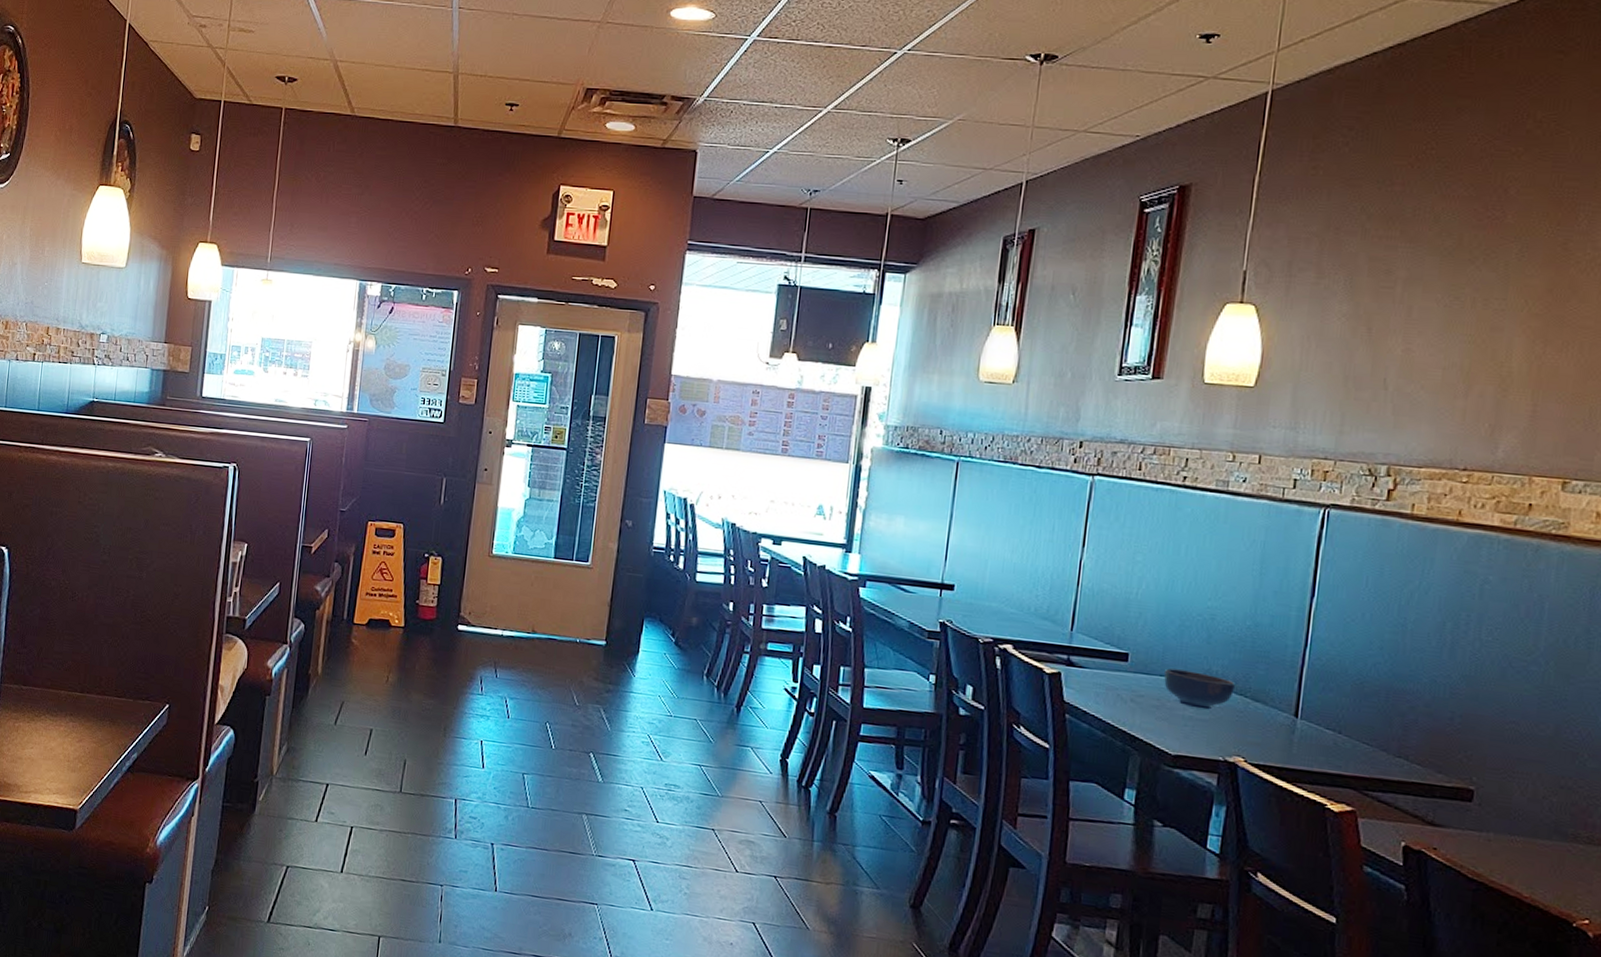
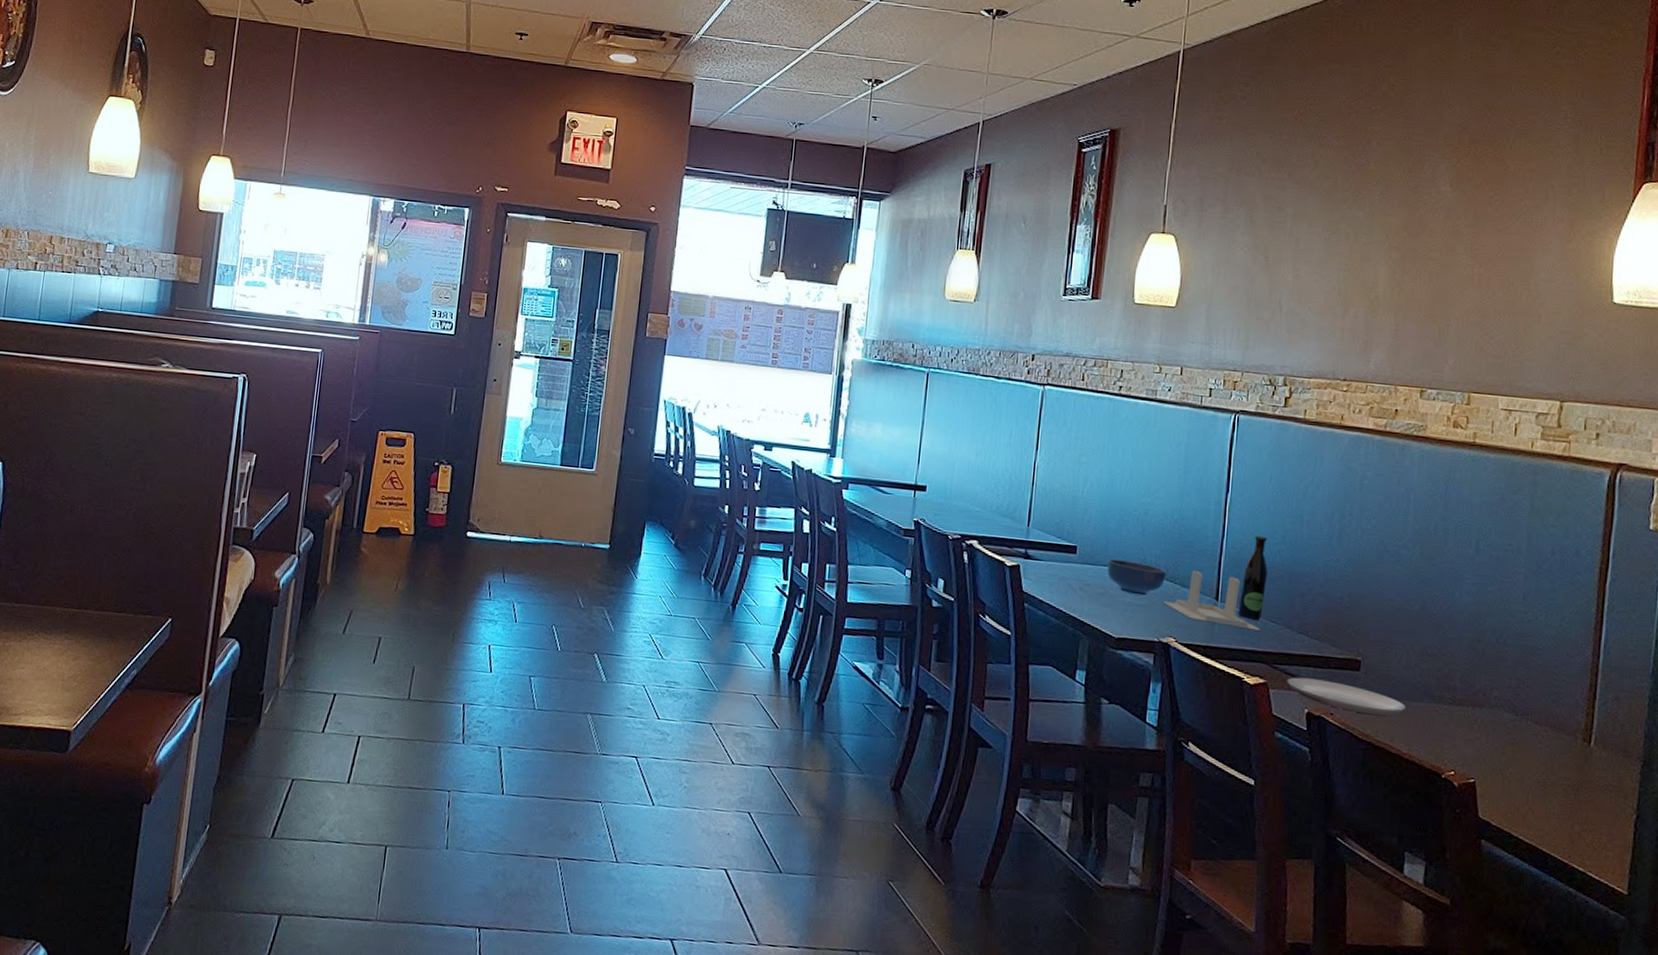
napkin holder: none [1229,682,1349,754] -> present [1162,569,1261,632]
bottle: none [1321,645,1362,742] -> present [1237,535,1268,621]
plate: none [1380,805,1530,854] -> present [1287,677,1406,716]

